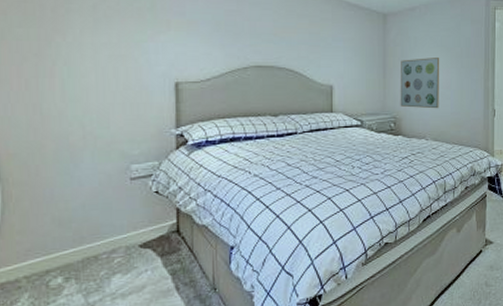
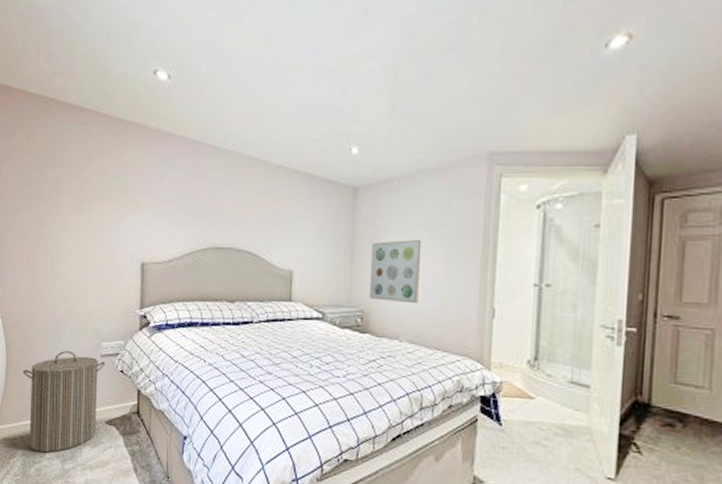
laundry hamper: none [25,178,137,291] -> present [22,351,106,453]

